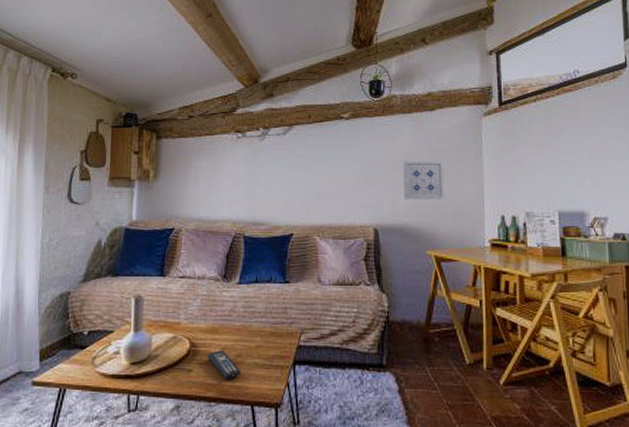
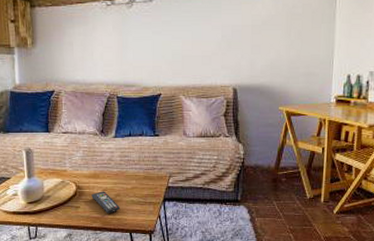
wall art: present [403,161,444,200] -> none [261,25,299,62]

